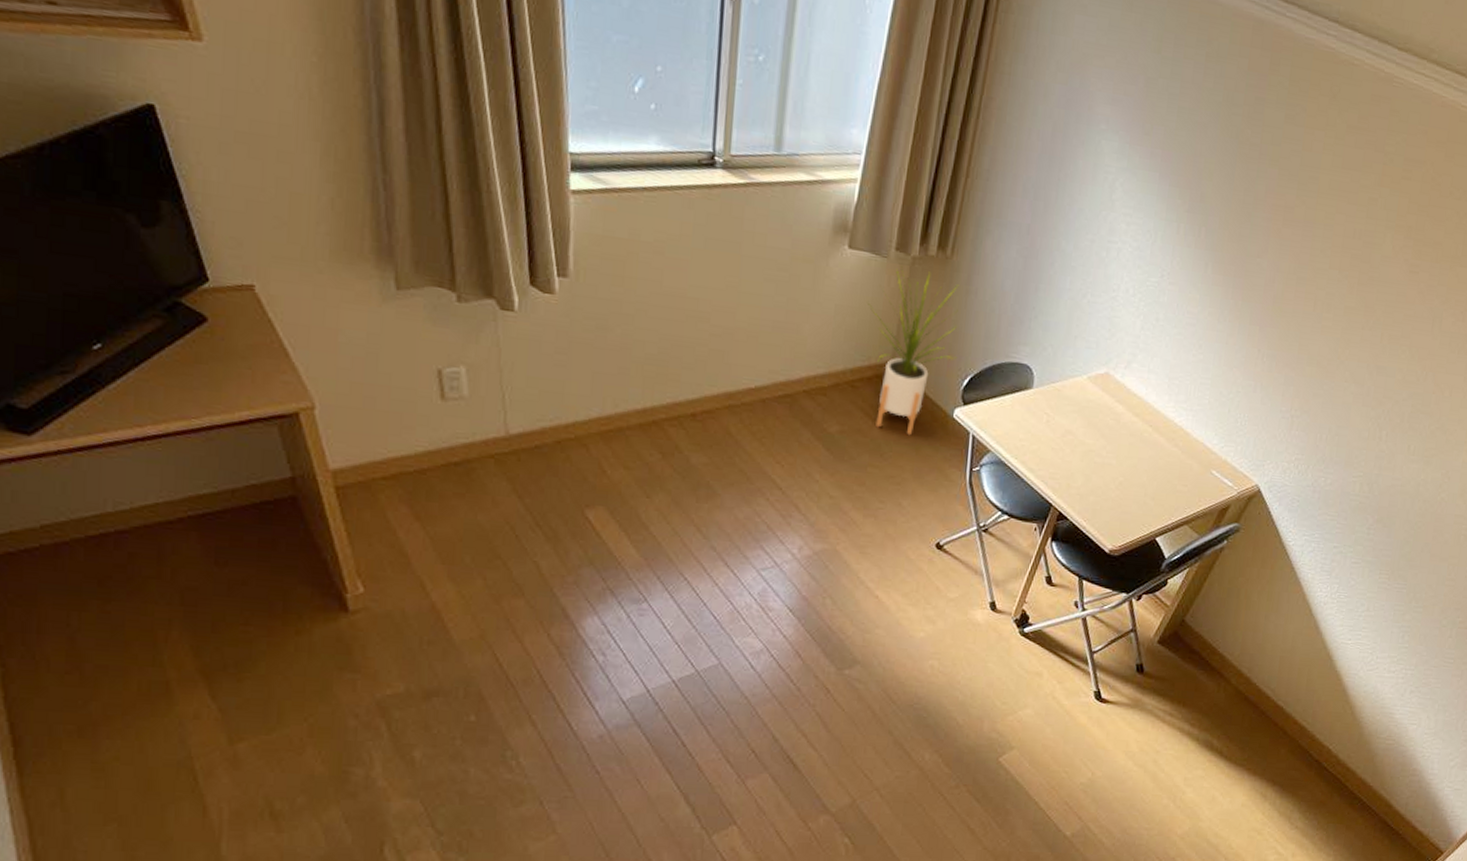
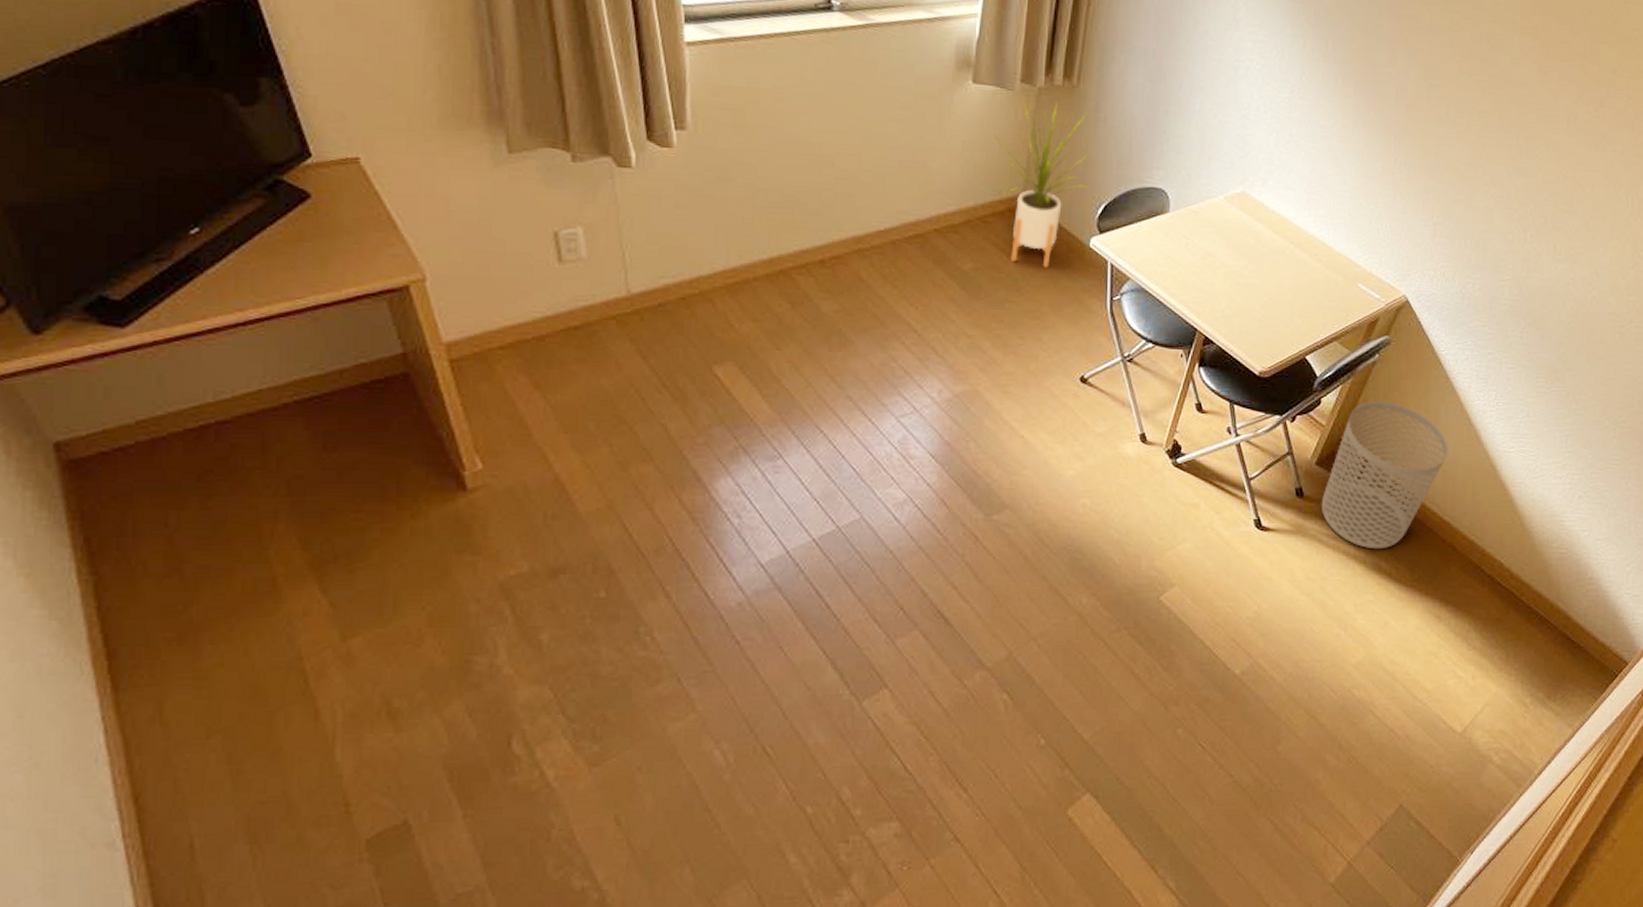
waste bin: none [1159,585,1288,728] -> present [1321,400,1449,550]

